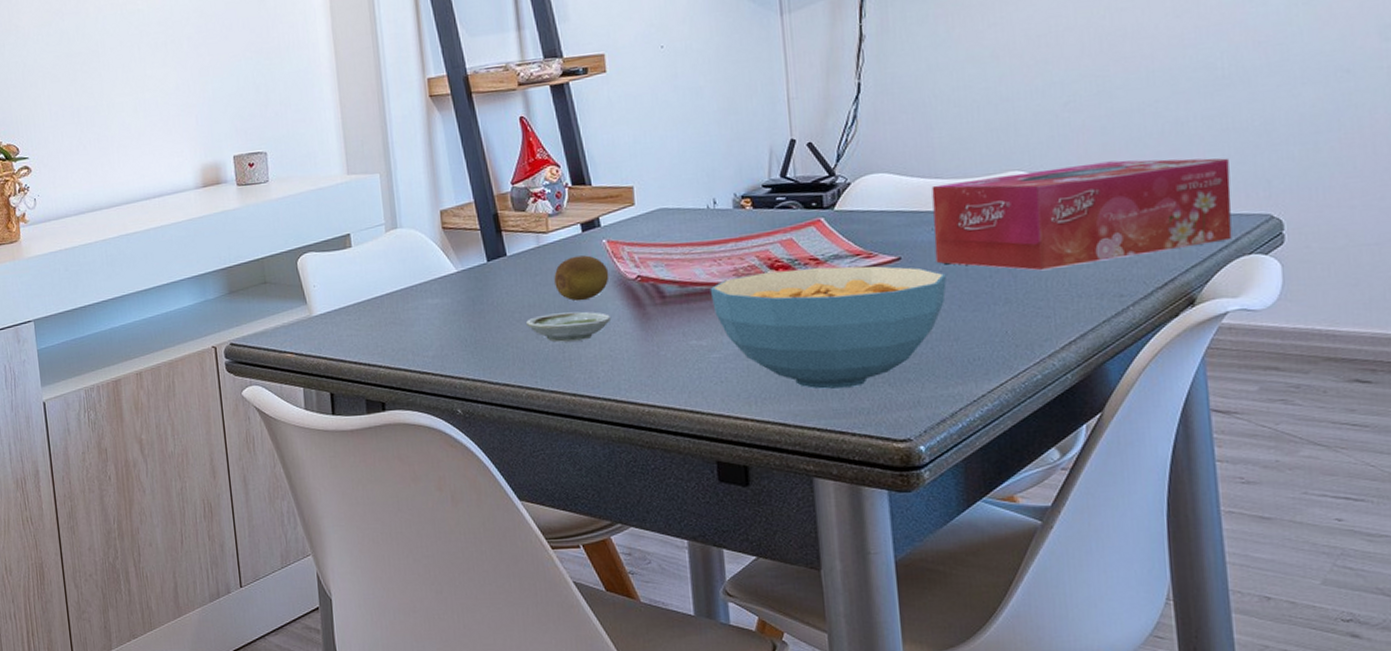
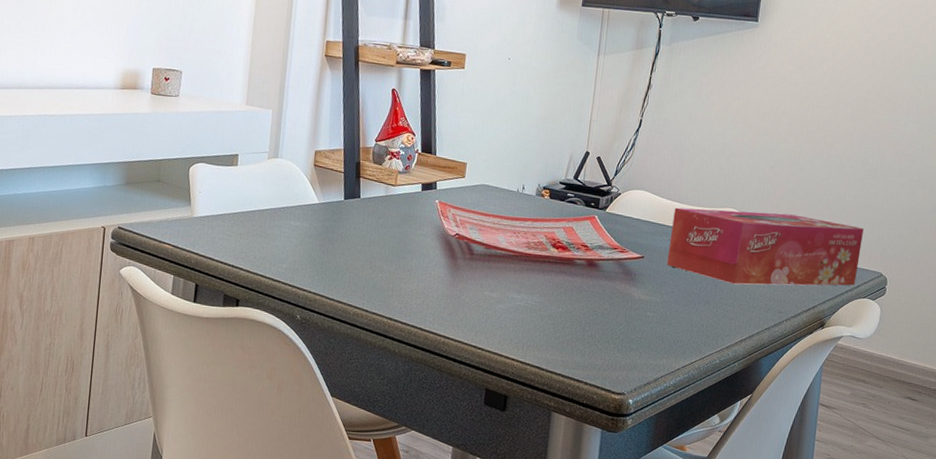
saucer: present [526,311,612,342] -> none [365,251,431,277]
fruit: present [554,255,609,302] -> none [392,209,436,246]
cereal bowl: present [710,266,947,389] -> none [506,249,671,348]

